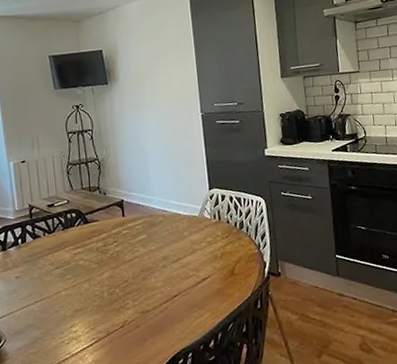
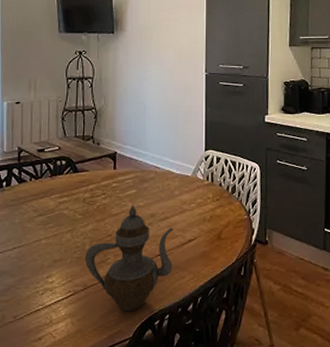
teapot: none [105,249,190,354] -> present [85,204,174,312]

